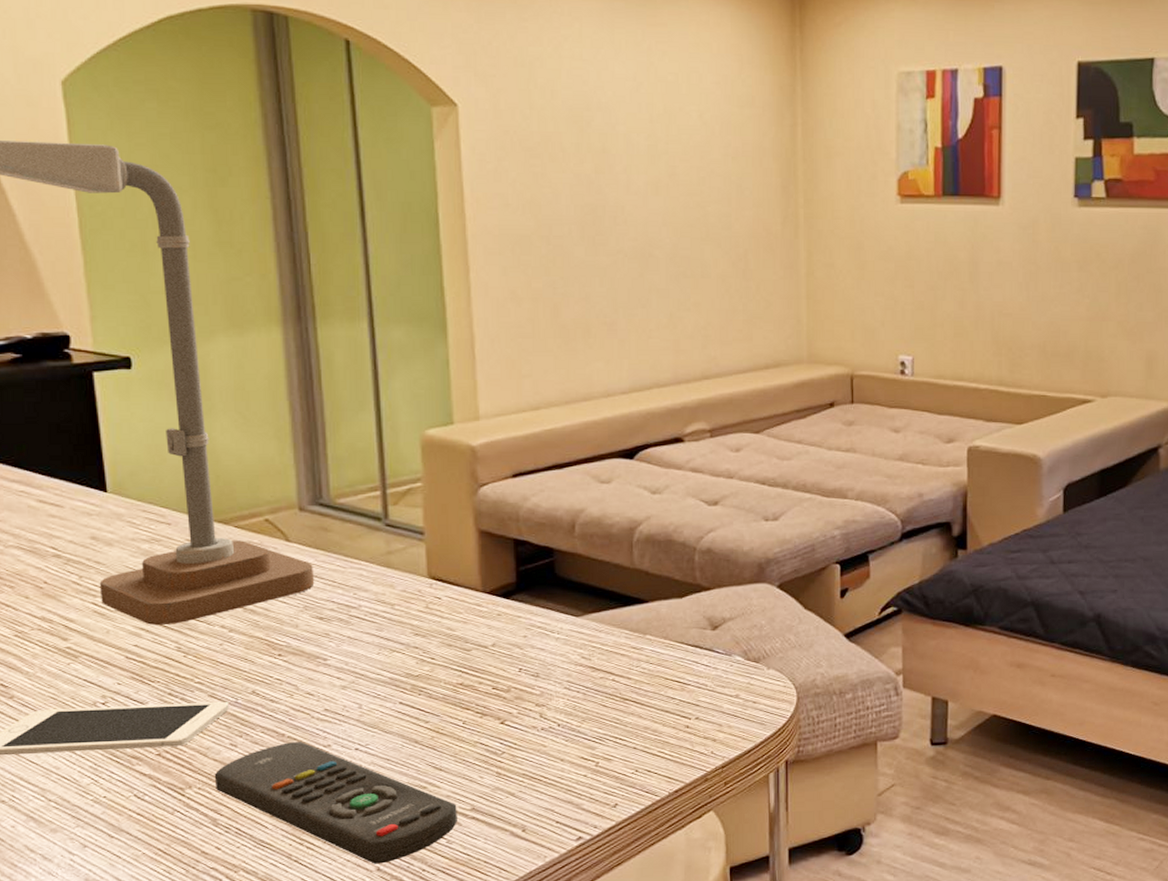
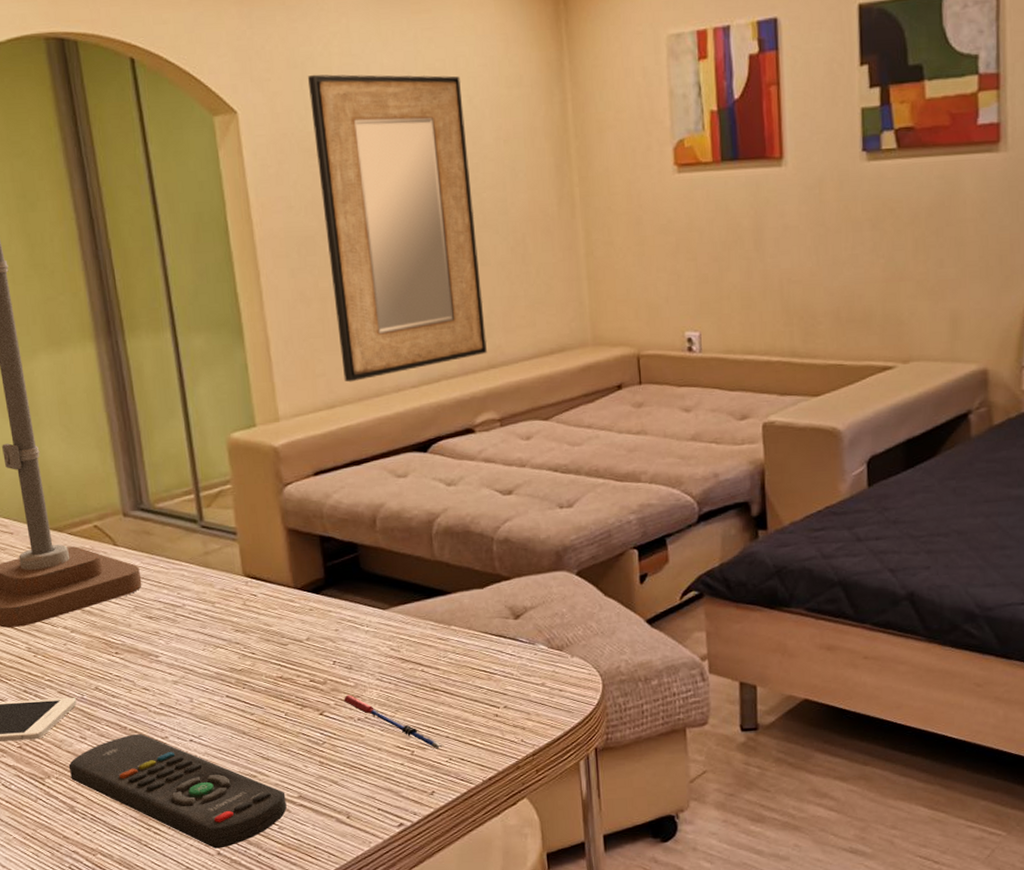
pen: none [526,703,631,762] -> present [343,694,444,751]
home mirror: none [534,75,701,385] -> present [307,74,487,383]

